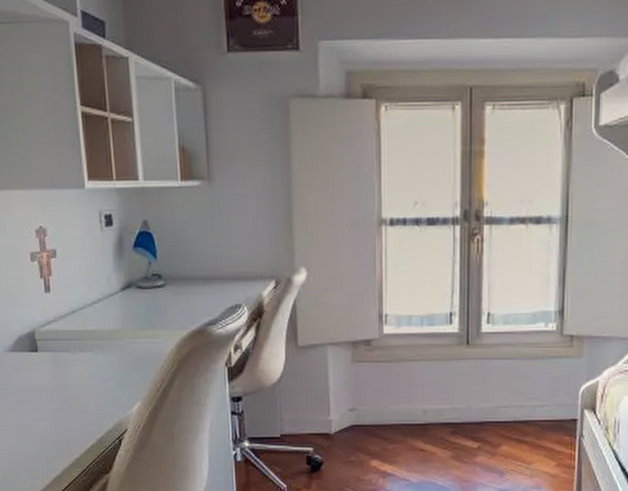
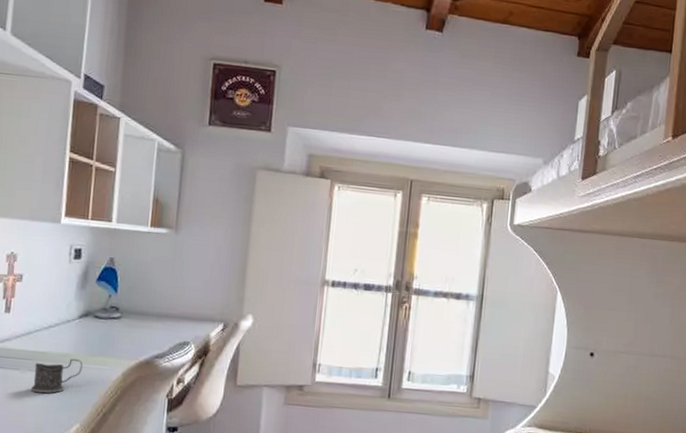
mug: none [85,335,134,374] -> present [30,359,83,394]

